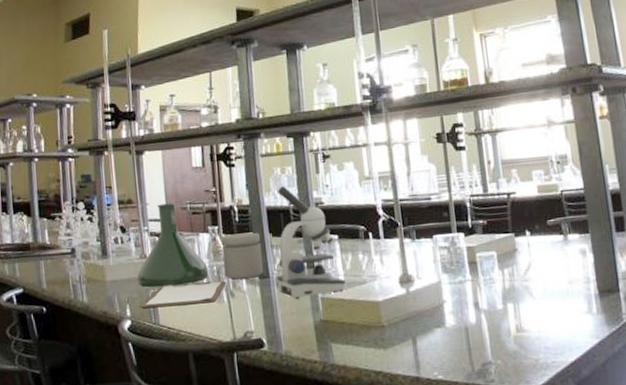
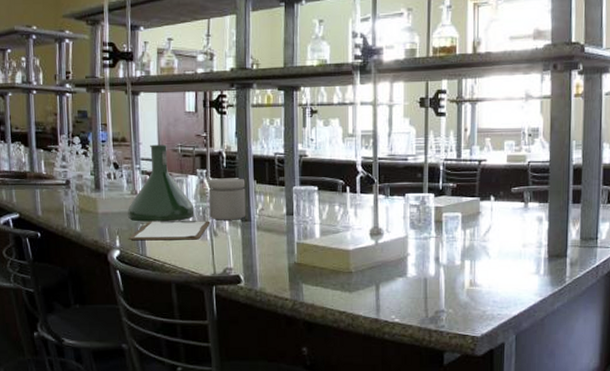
microscope: present [276,186,346,300] -> none [257,137,320,243]

